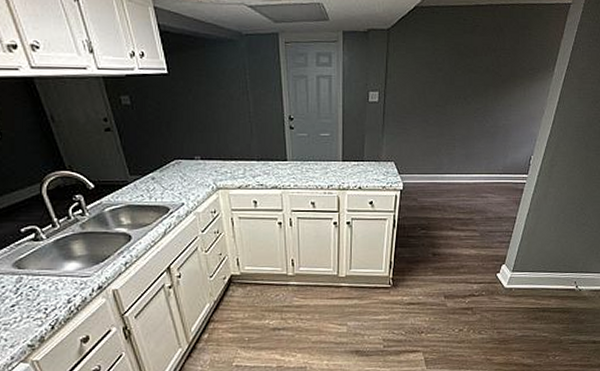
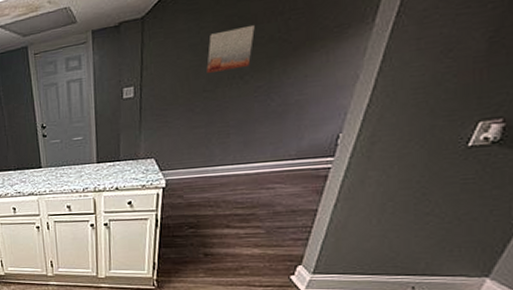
wall art: none [439,55,476,91] -> present [206,26,255,73]

